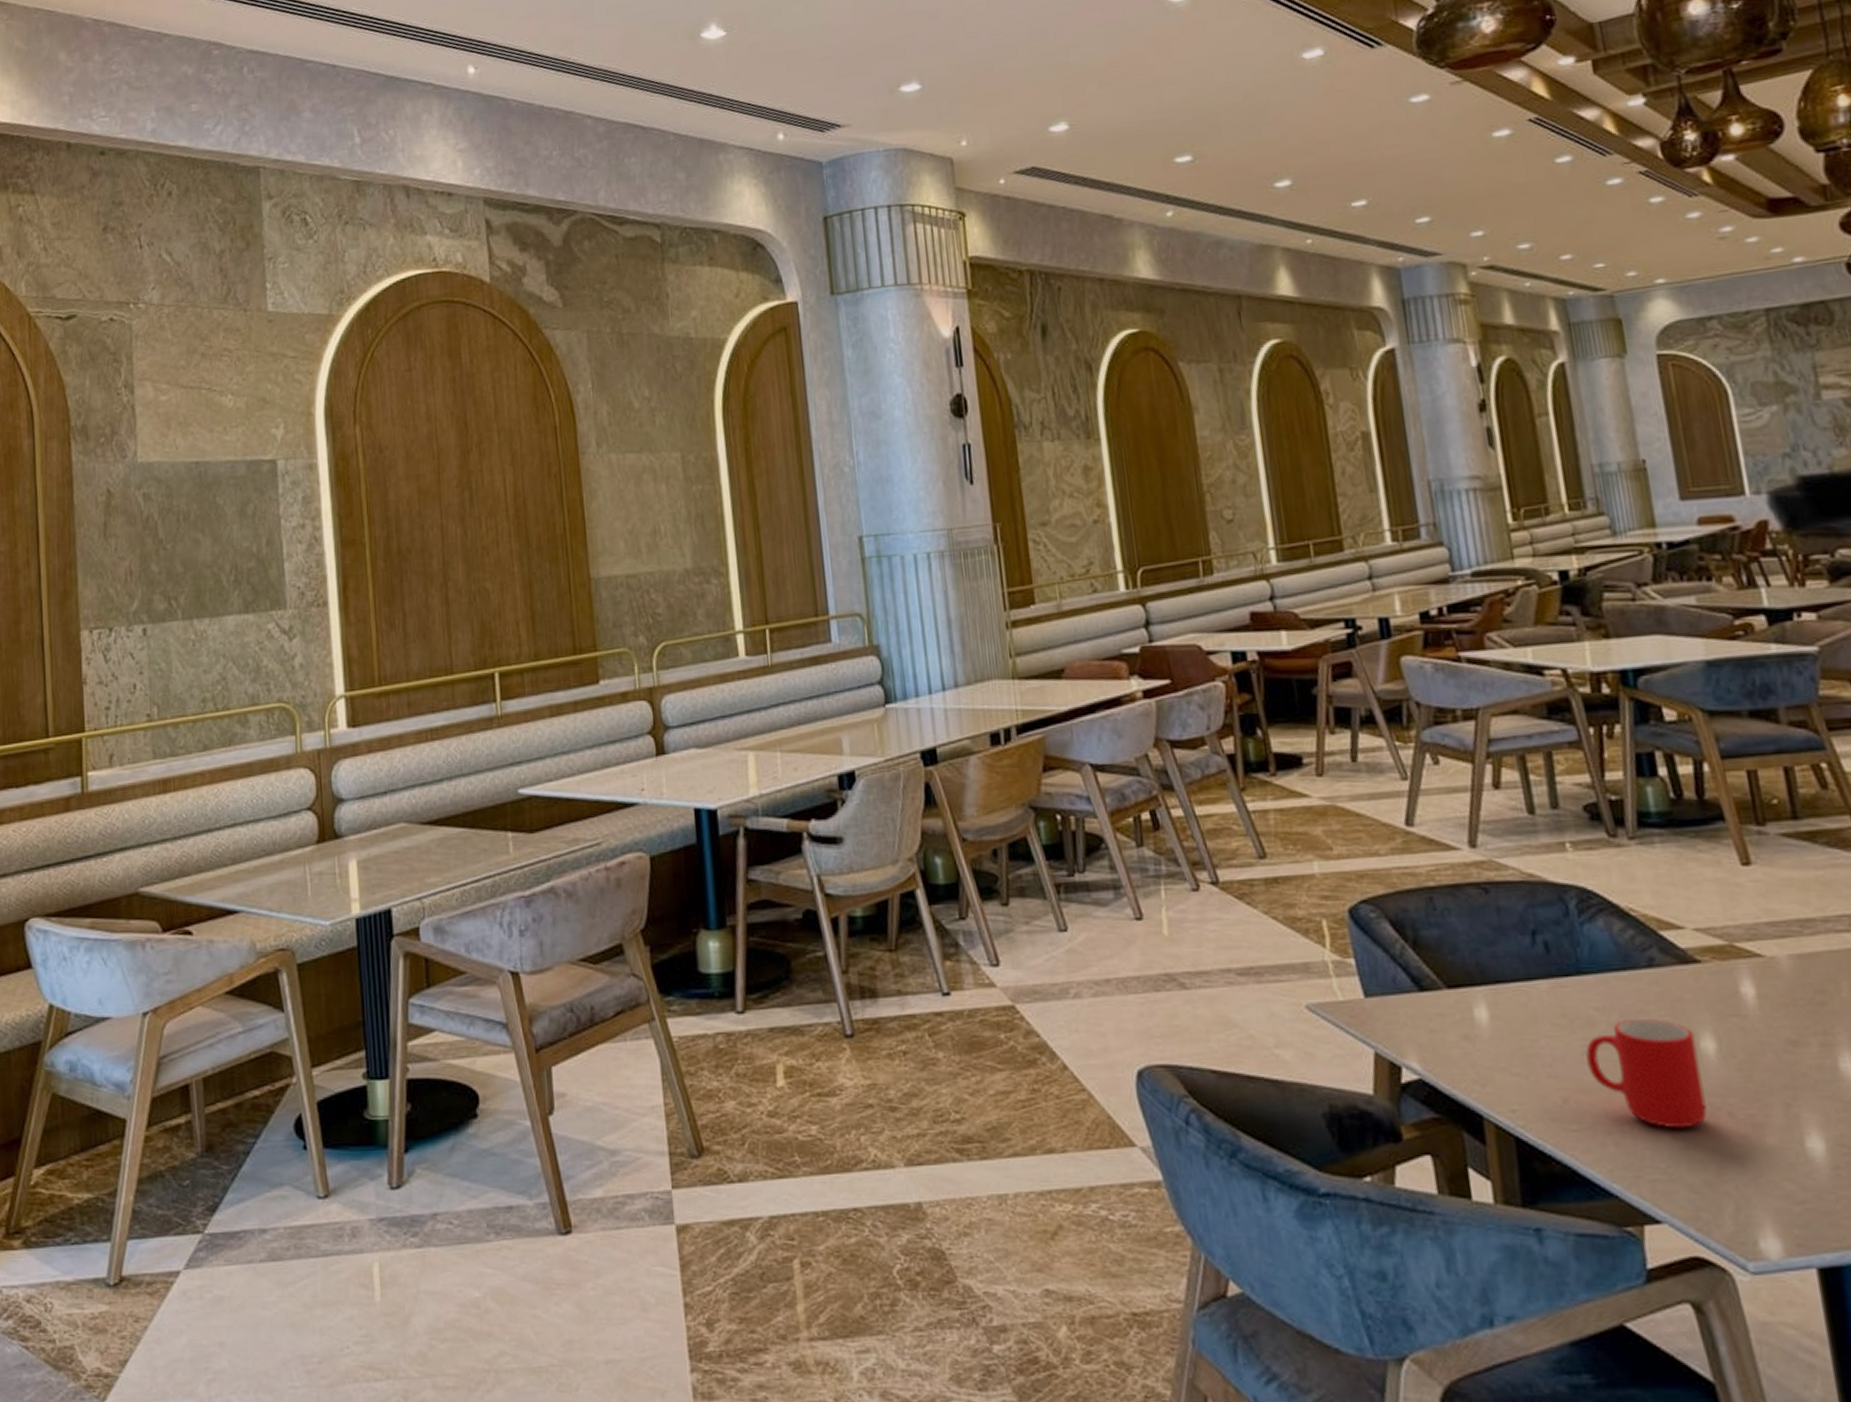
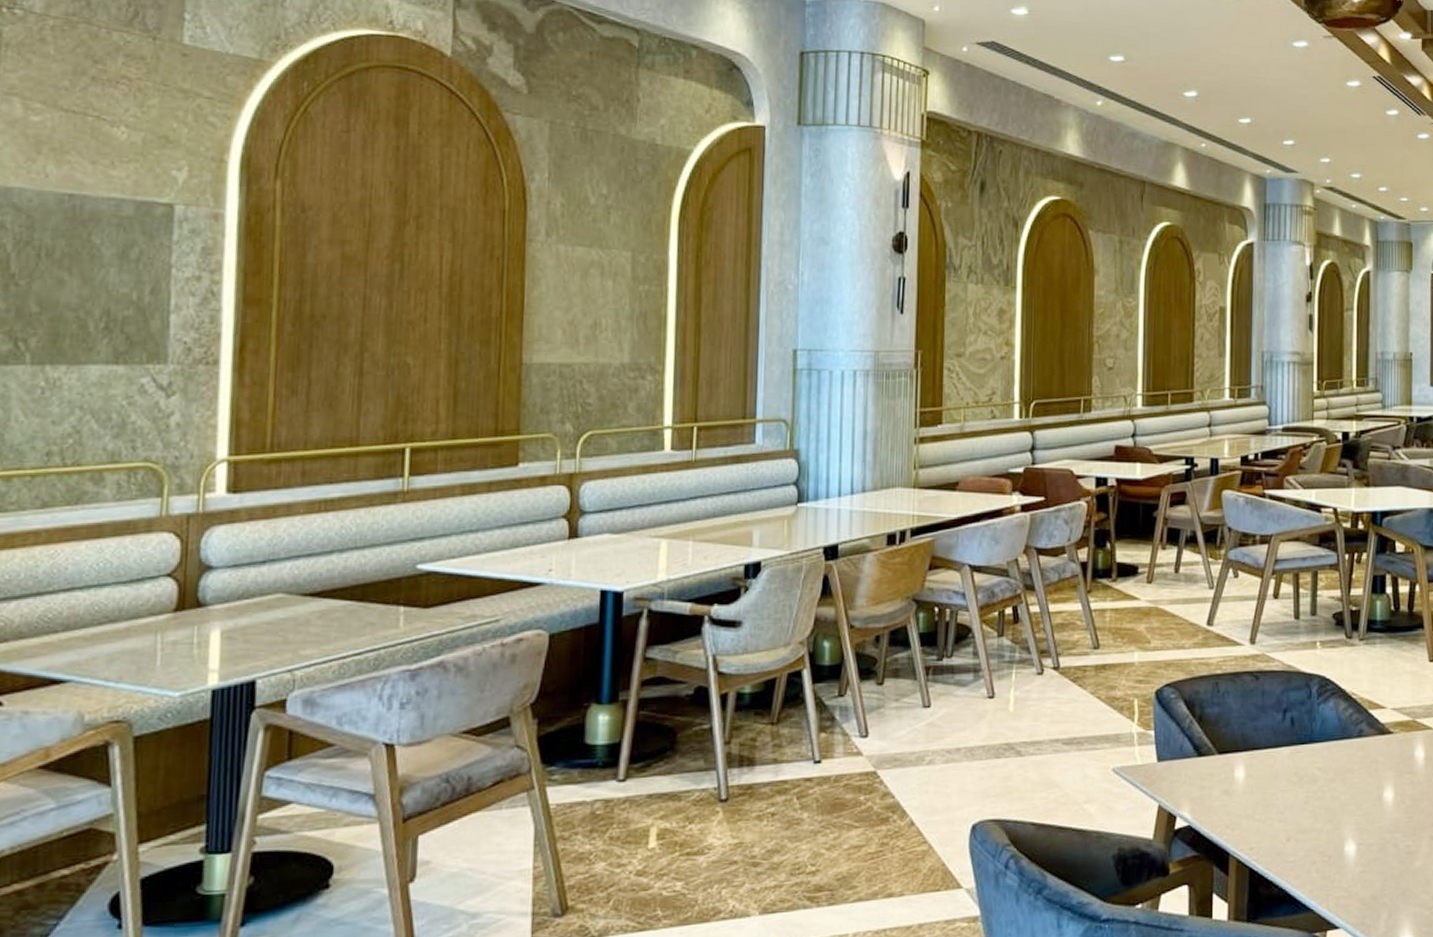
cup: present [1585,1019,1707,1129] -> none [1306,776,1381,858]

